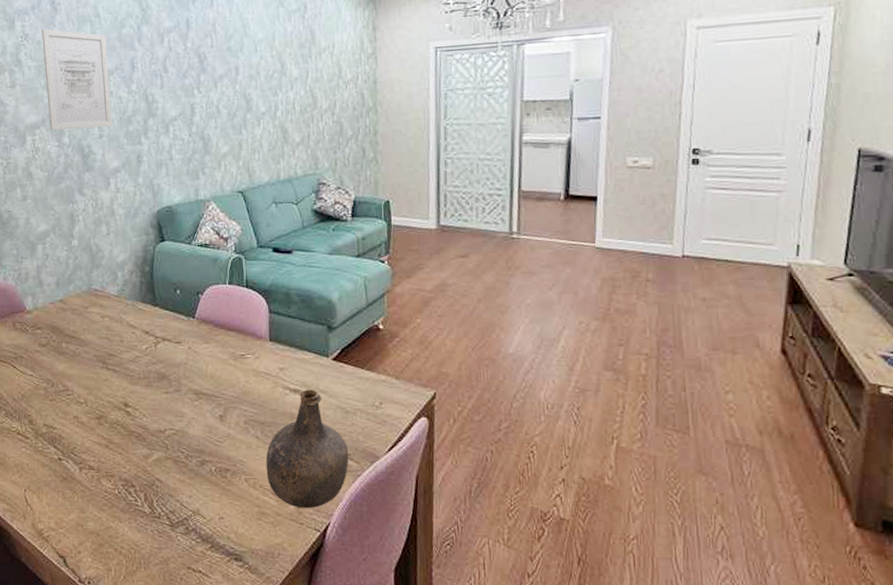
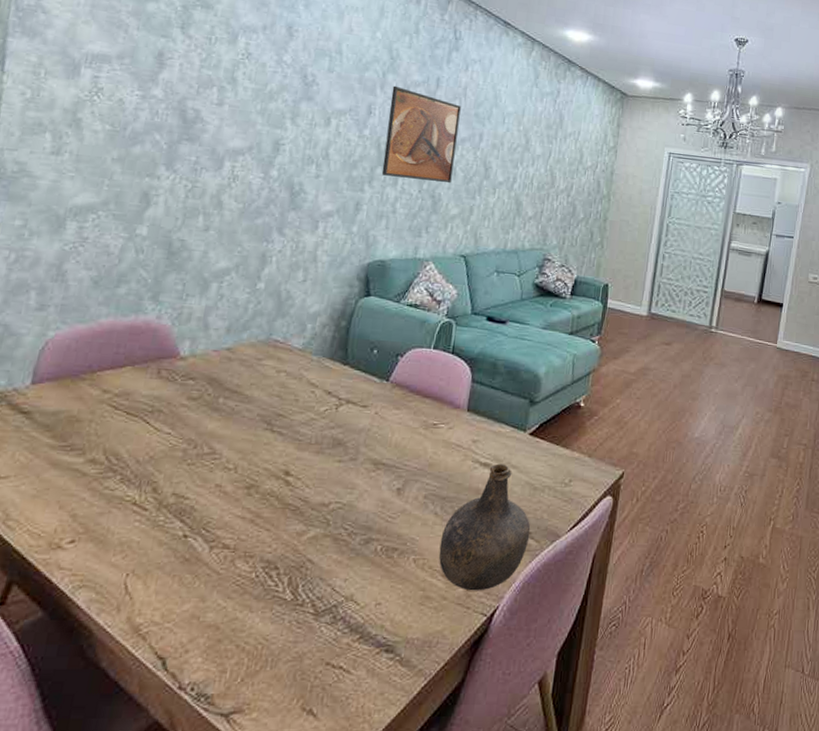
wall art: present [42,28,113,131] -> none [257,51,345,169]
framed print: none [148,36,217,125] -> present [381,85,461,183]

